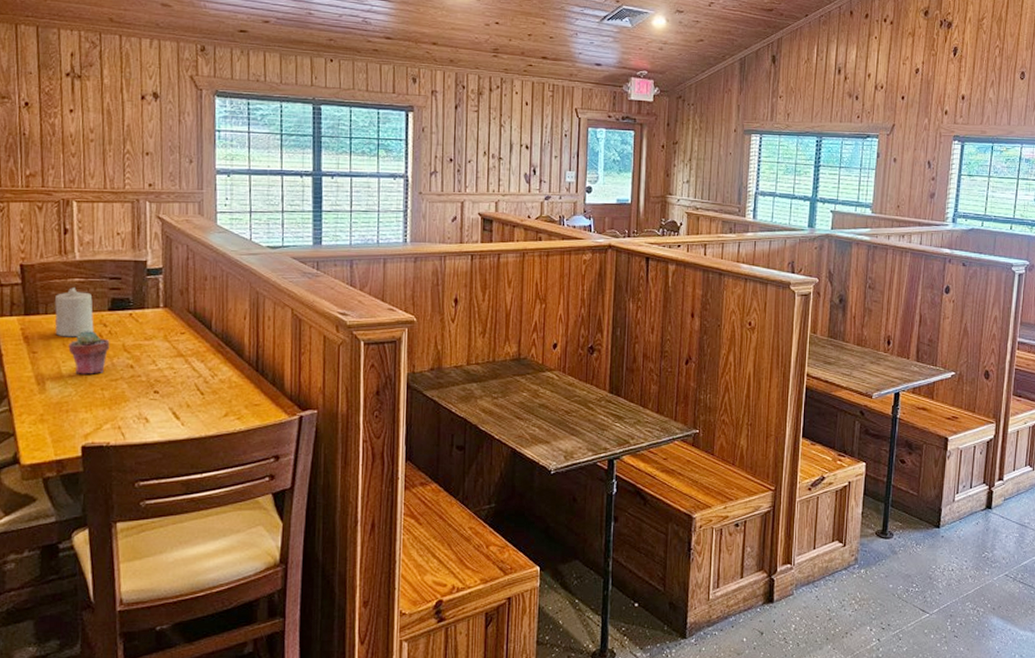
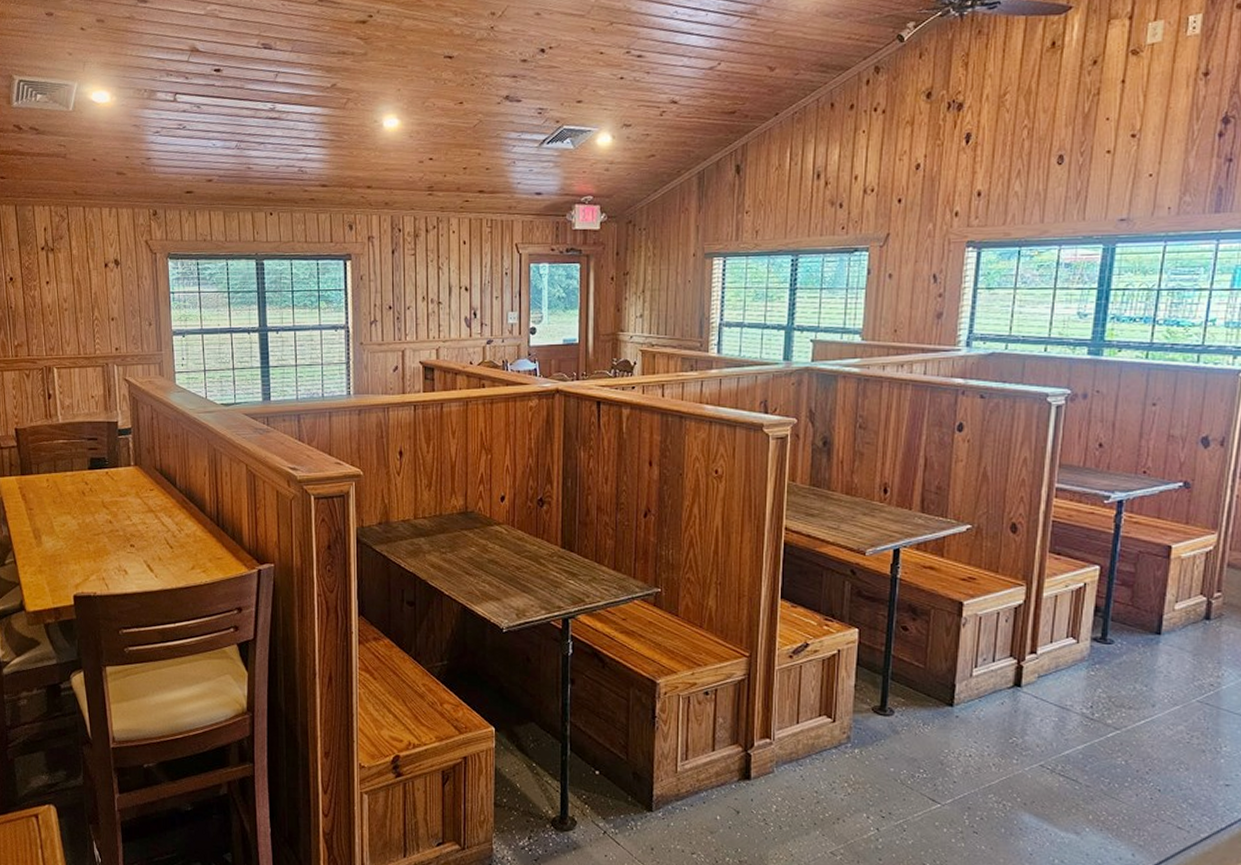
candle: present [55,288,94,337] -> none [45,449,78,495]
potted succulent: present [68,330,110,374] -> none [58,488,91,529]

